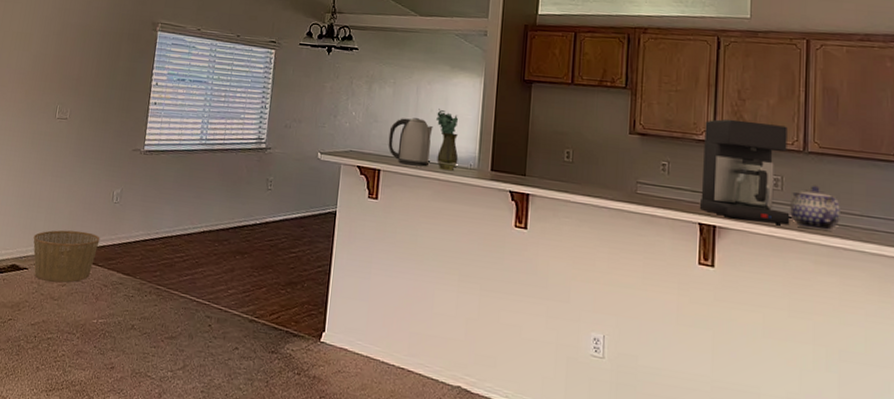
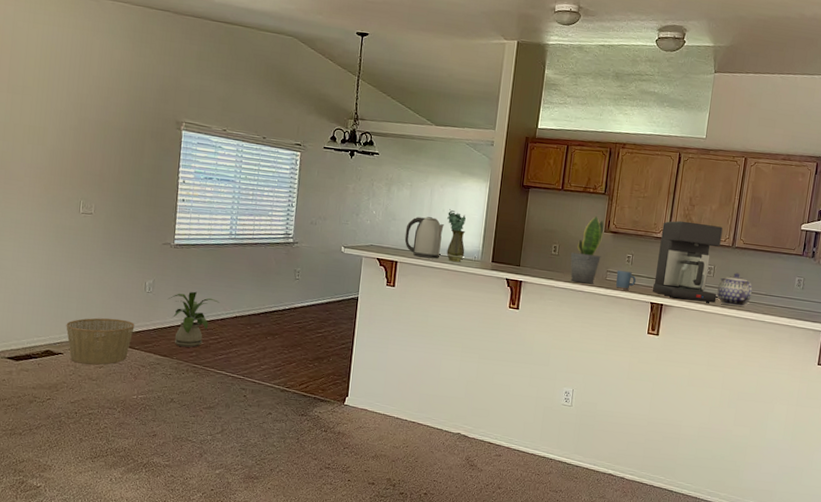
house plant: none [134,202,187,266] -> present [167,291,220,348]
potted plant: none [587,113,629,199] -> present [570,215,604,284]
mug: none [649,181,677,206] -> present [616,270,637,290]

